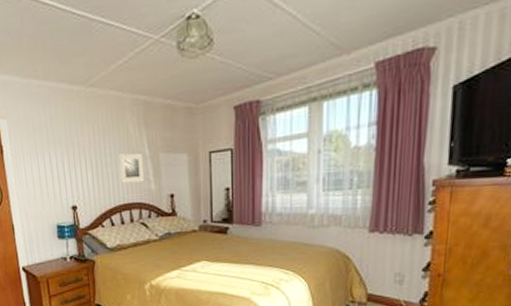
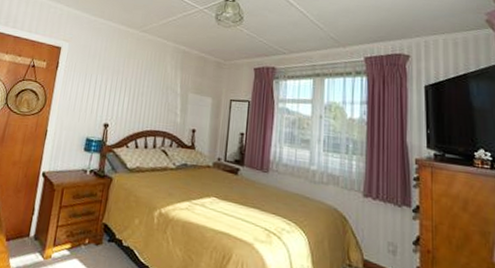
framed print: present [119,153,145,183] -> none [151,87,174,114]

